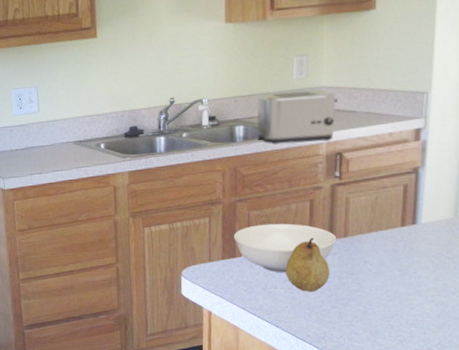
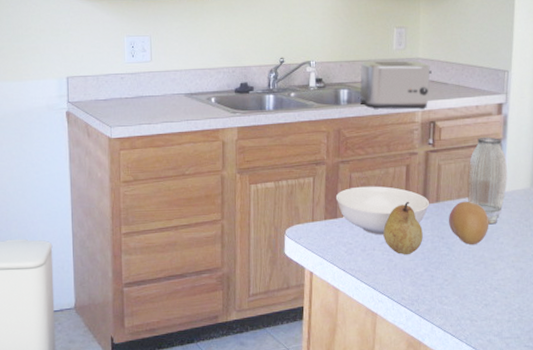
fruit: none [358,234,405,281] -> present [449,201,489,245]
vase: none [379,165,426,257] -> present [467,137,507,224]

